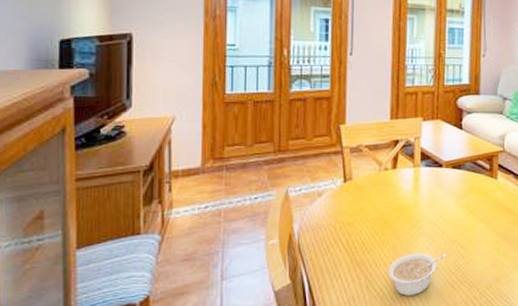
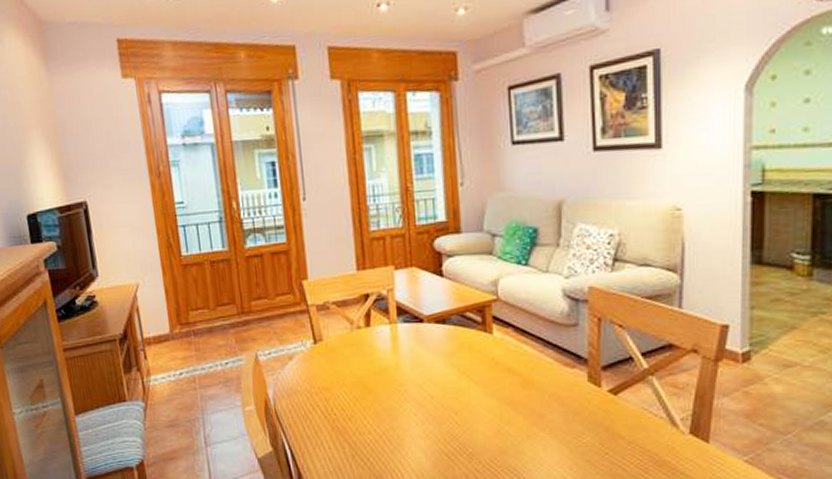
legume: present [388,253,446,296] -> none [374,420,438,466]

